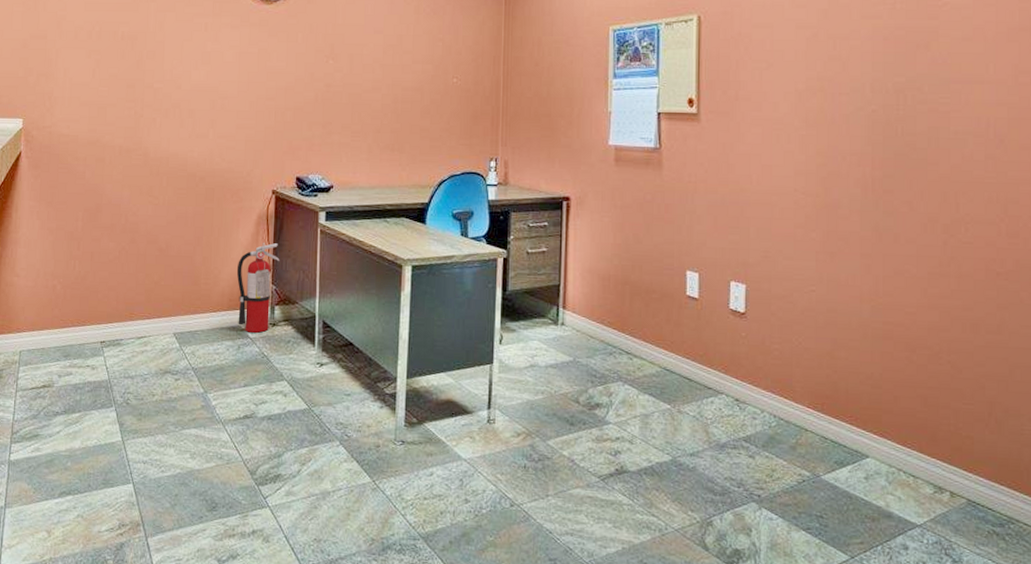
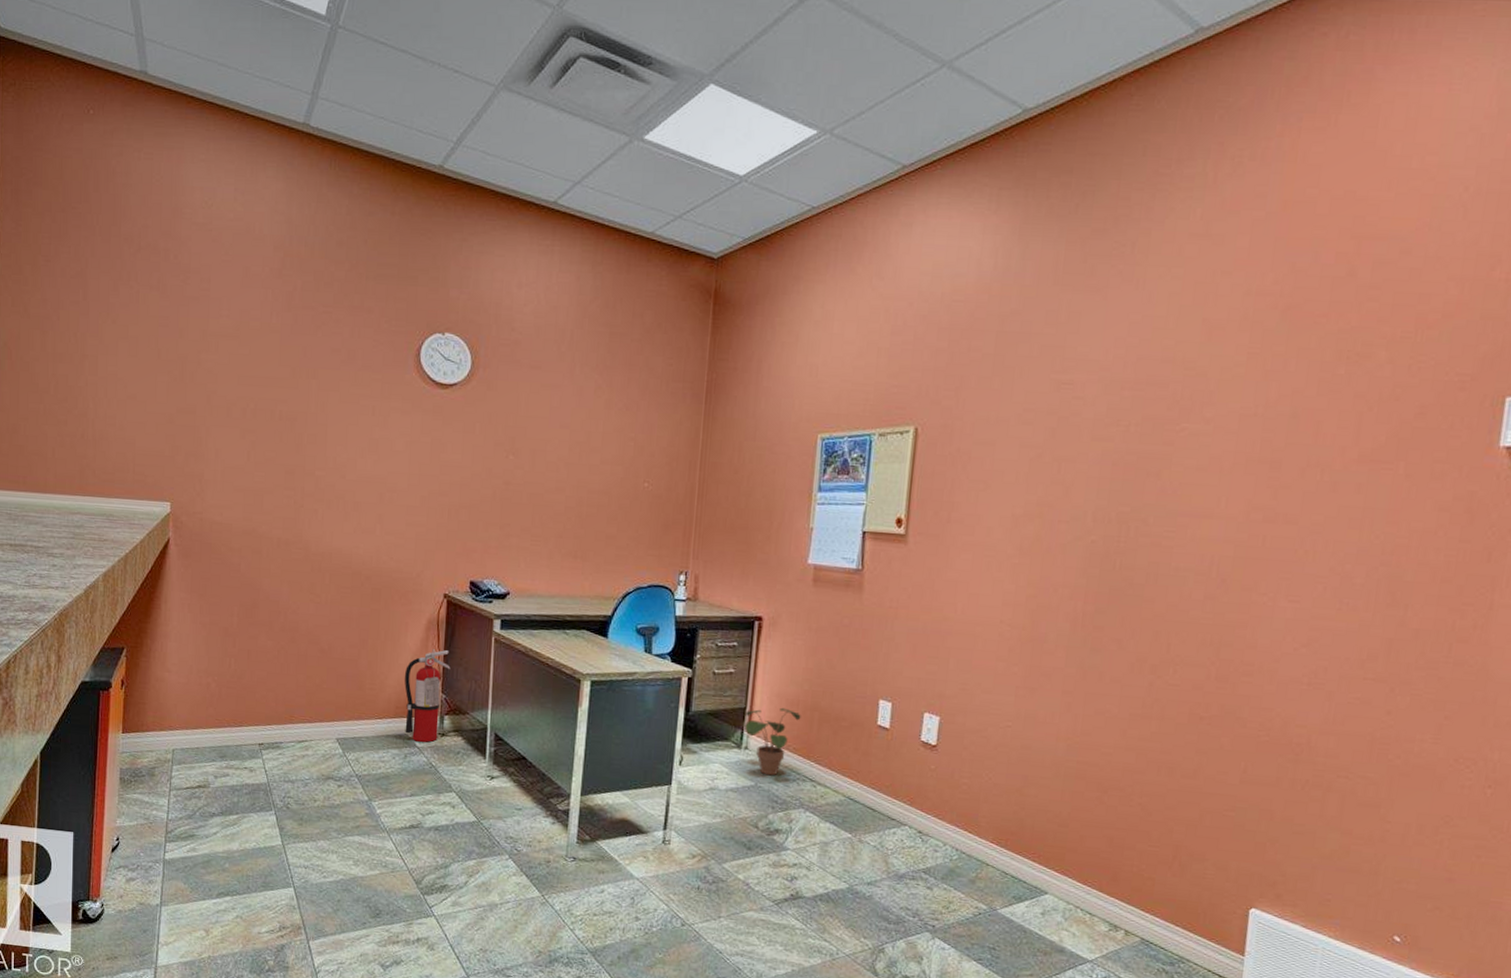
potted plant: none [559,283,613,350] -> present [744,707,801,776]

